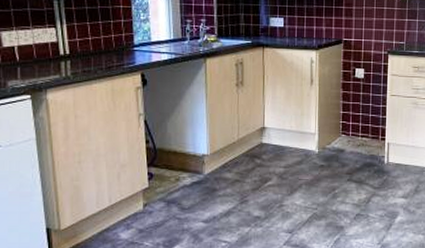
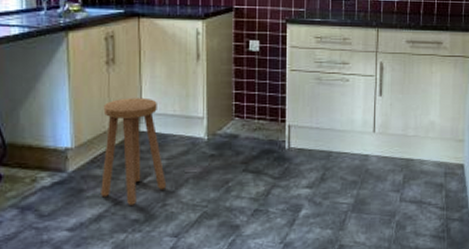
stool: none [230,114,284,204] -> present [101,97,167,205]

